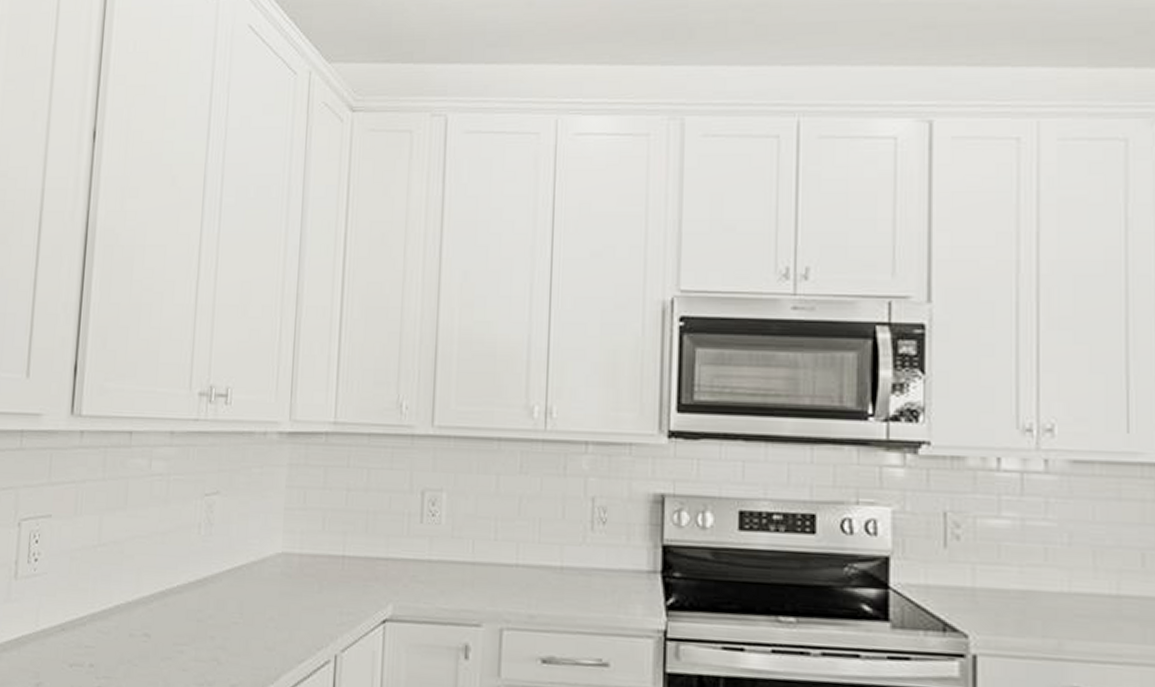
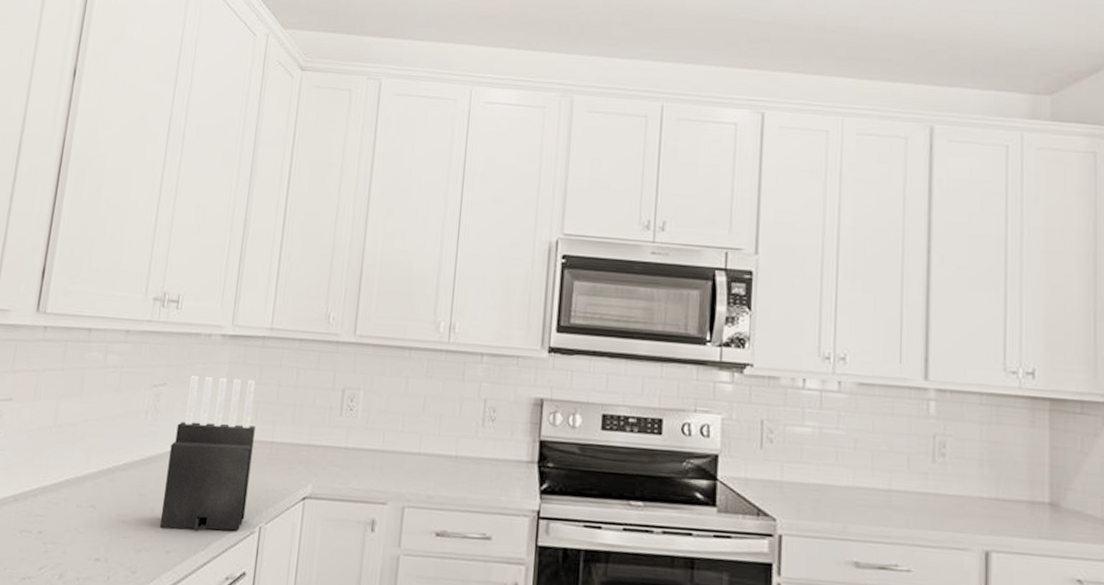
knife block: none [222,482,323,662] -> present [159,376,256,531]

